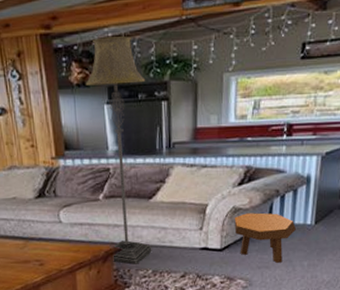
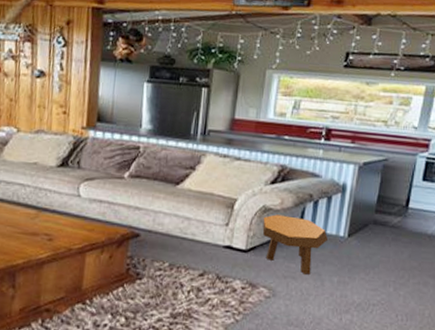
floor lamp: present [85,36,152,265] -> none [128,19,189,254]

